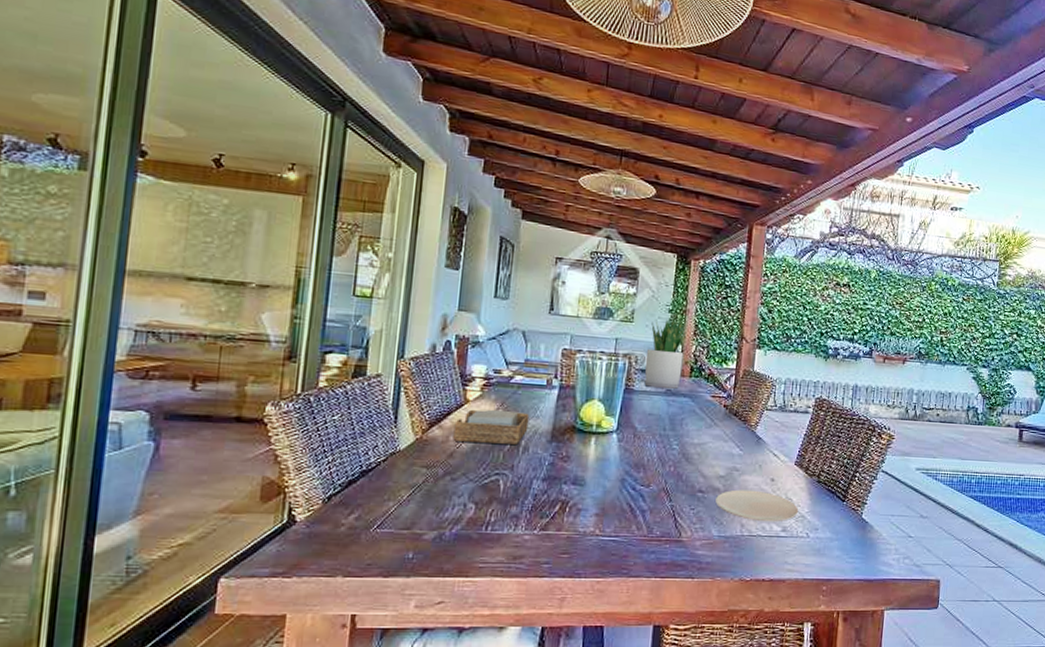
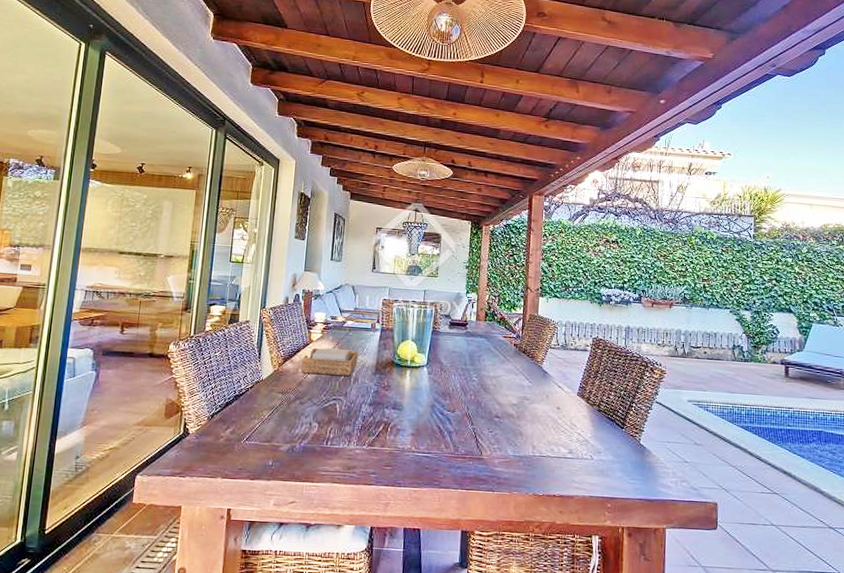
planter: present [644,315,686,389] -> none [448,271,480,331]
plate: present [715,489,799,522] -> none [510,416,583,445]

